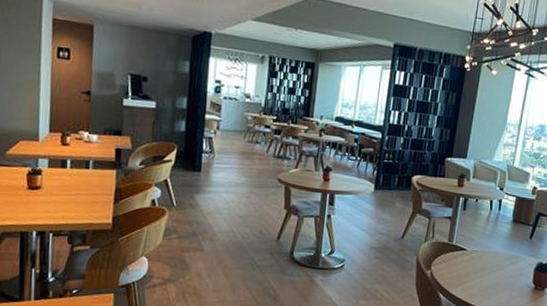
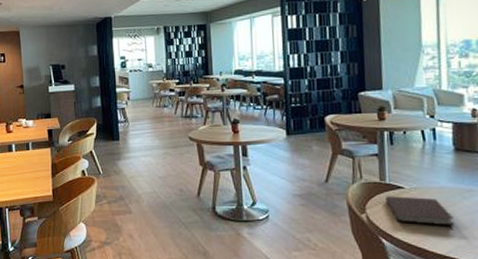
notebook: none [449,256,500,287] -> present [385,196,454,226]

